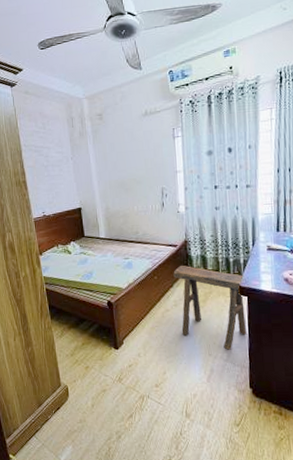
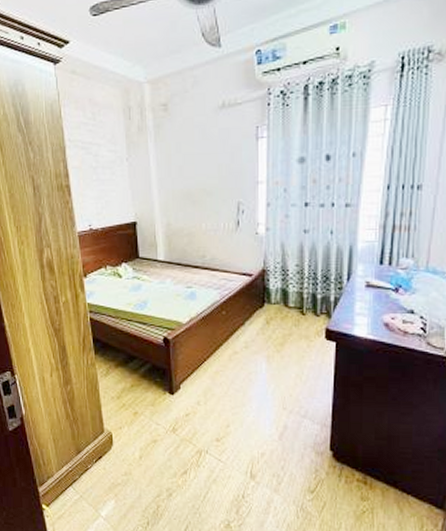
stool: present [173,265,247,350] -> none [246,299,333,404]

